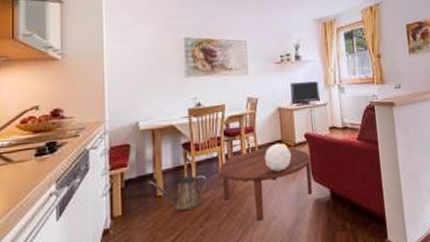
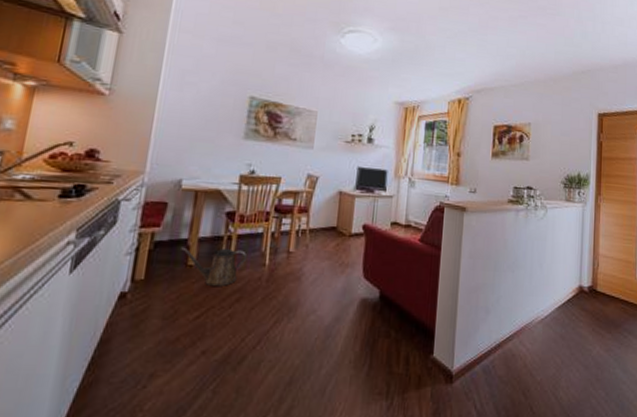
coffee table: present [219,148,312,221] -> none [261,233,365,312]
decorative sphere: present [265,143,292,172] -> none [314,229,345,262]

